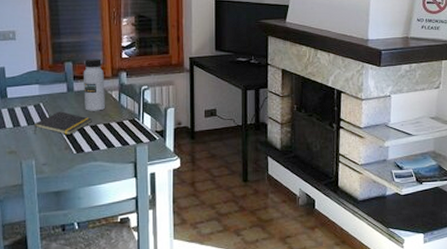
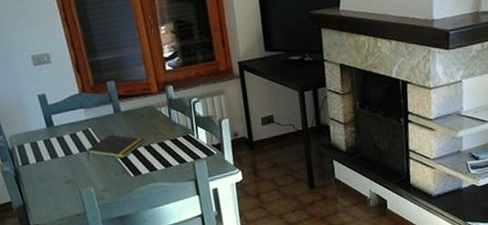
water bottle: present [83,58,105,111] -> none [127,73,156,131]

